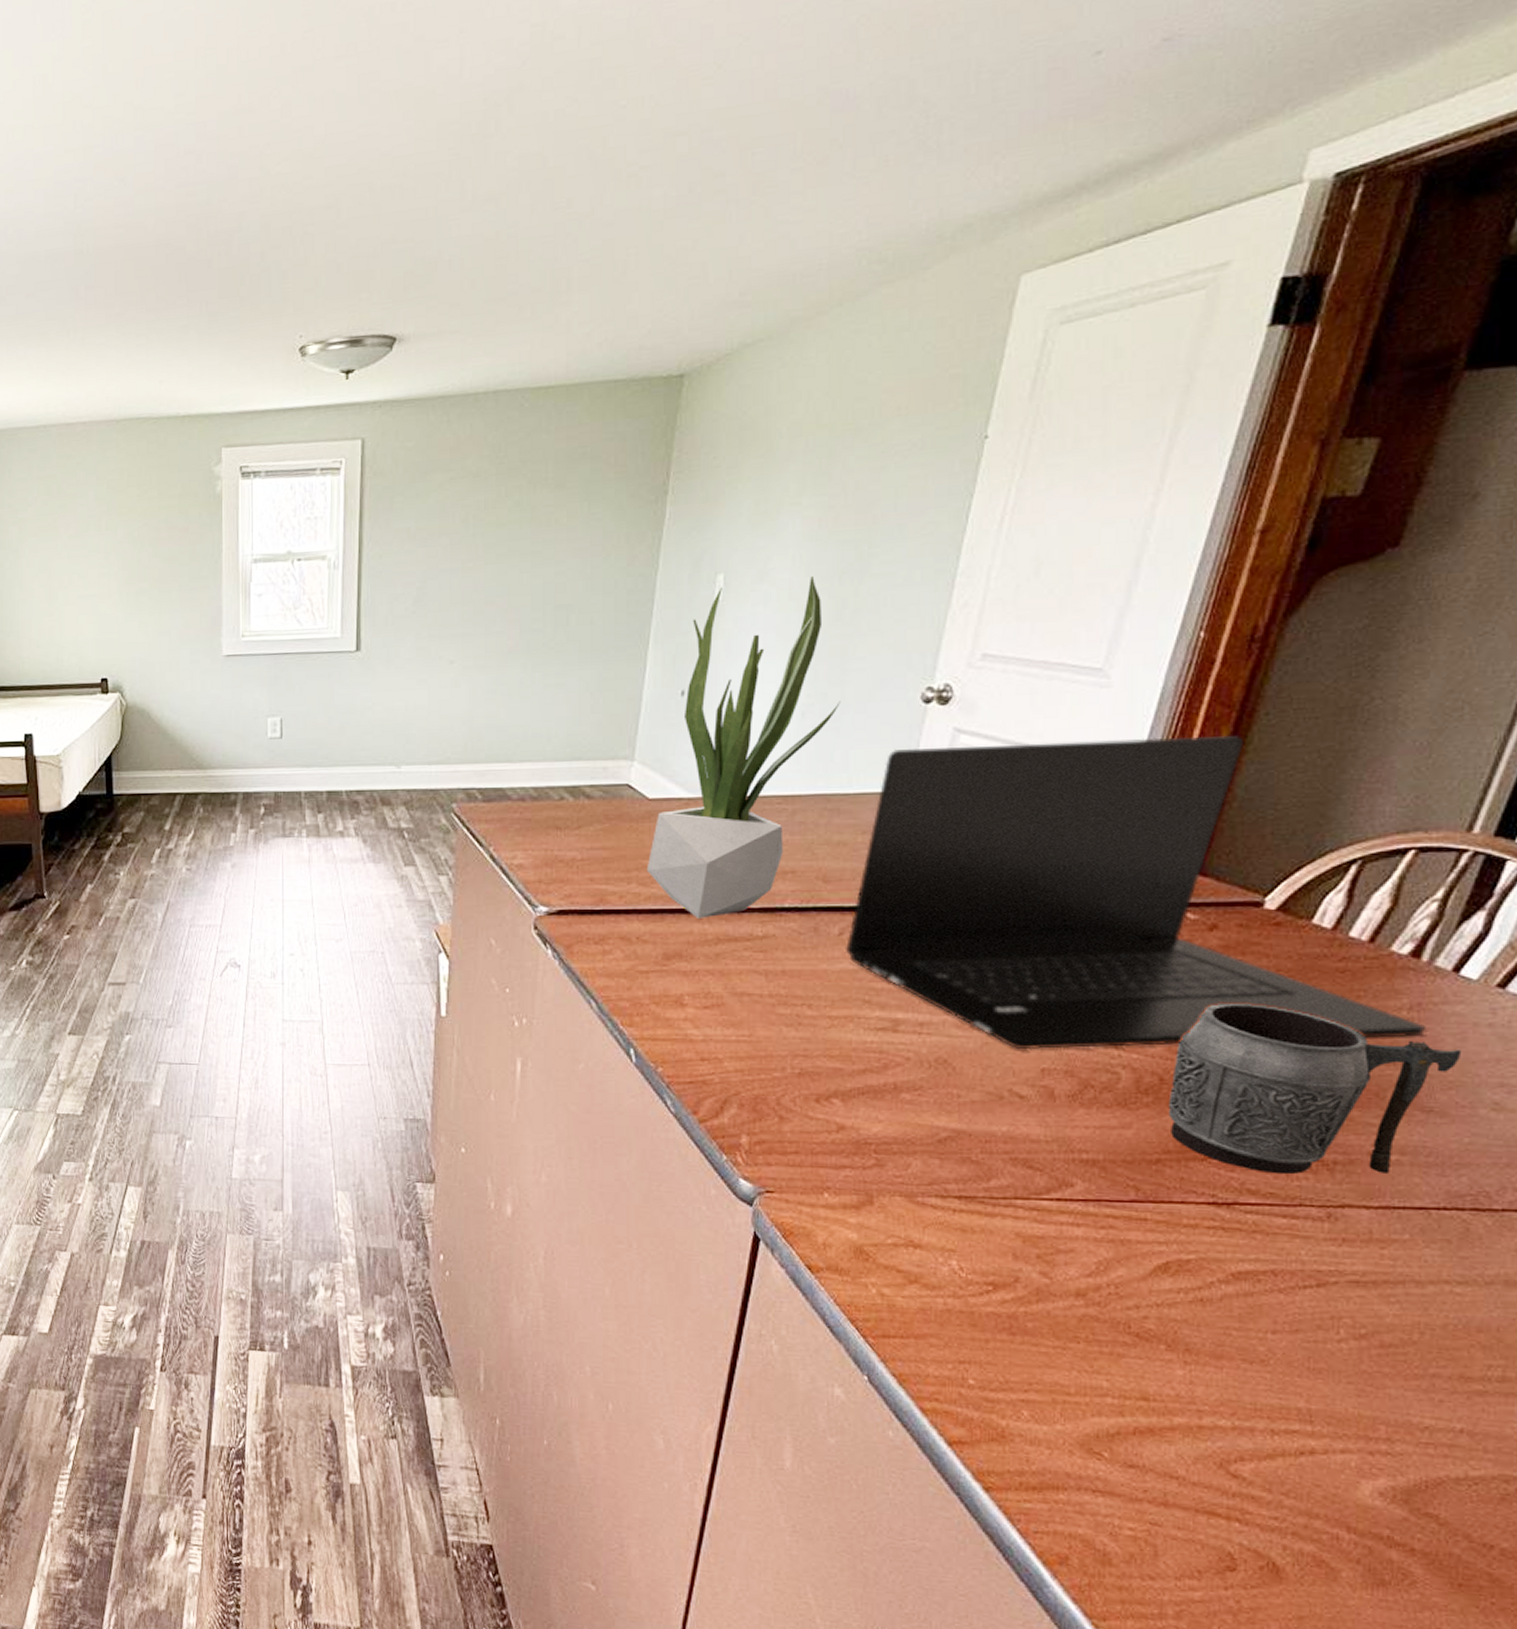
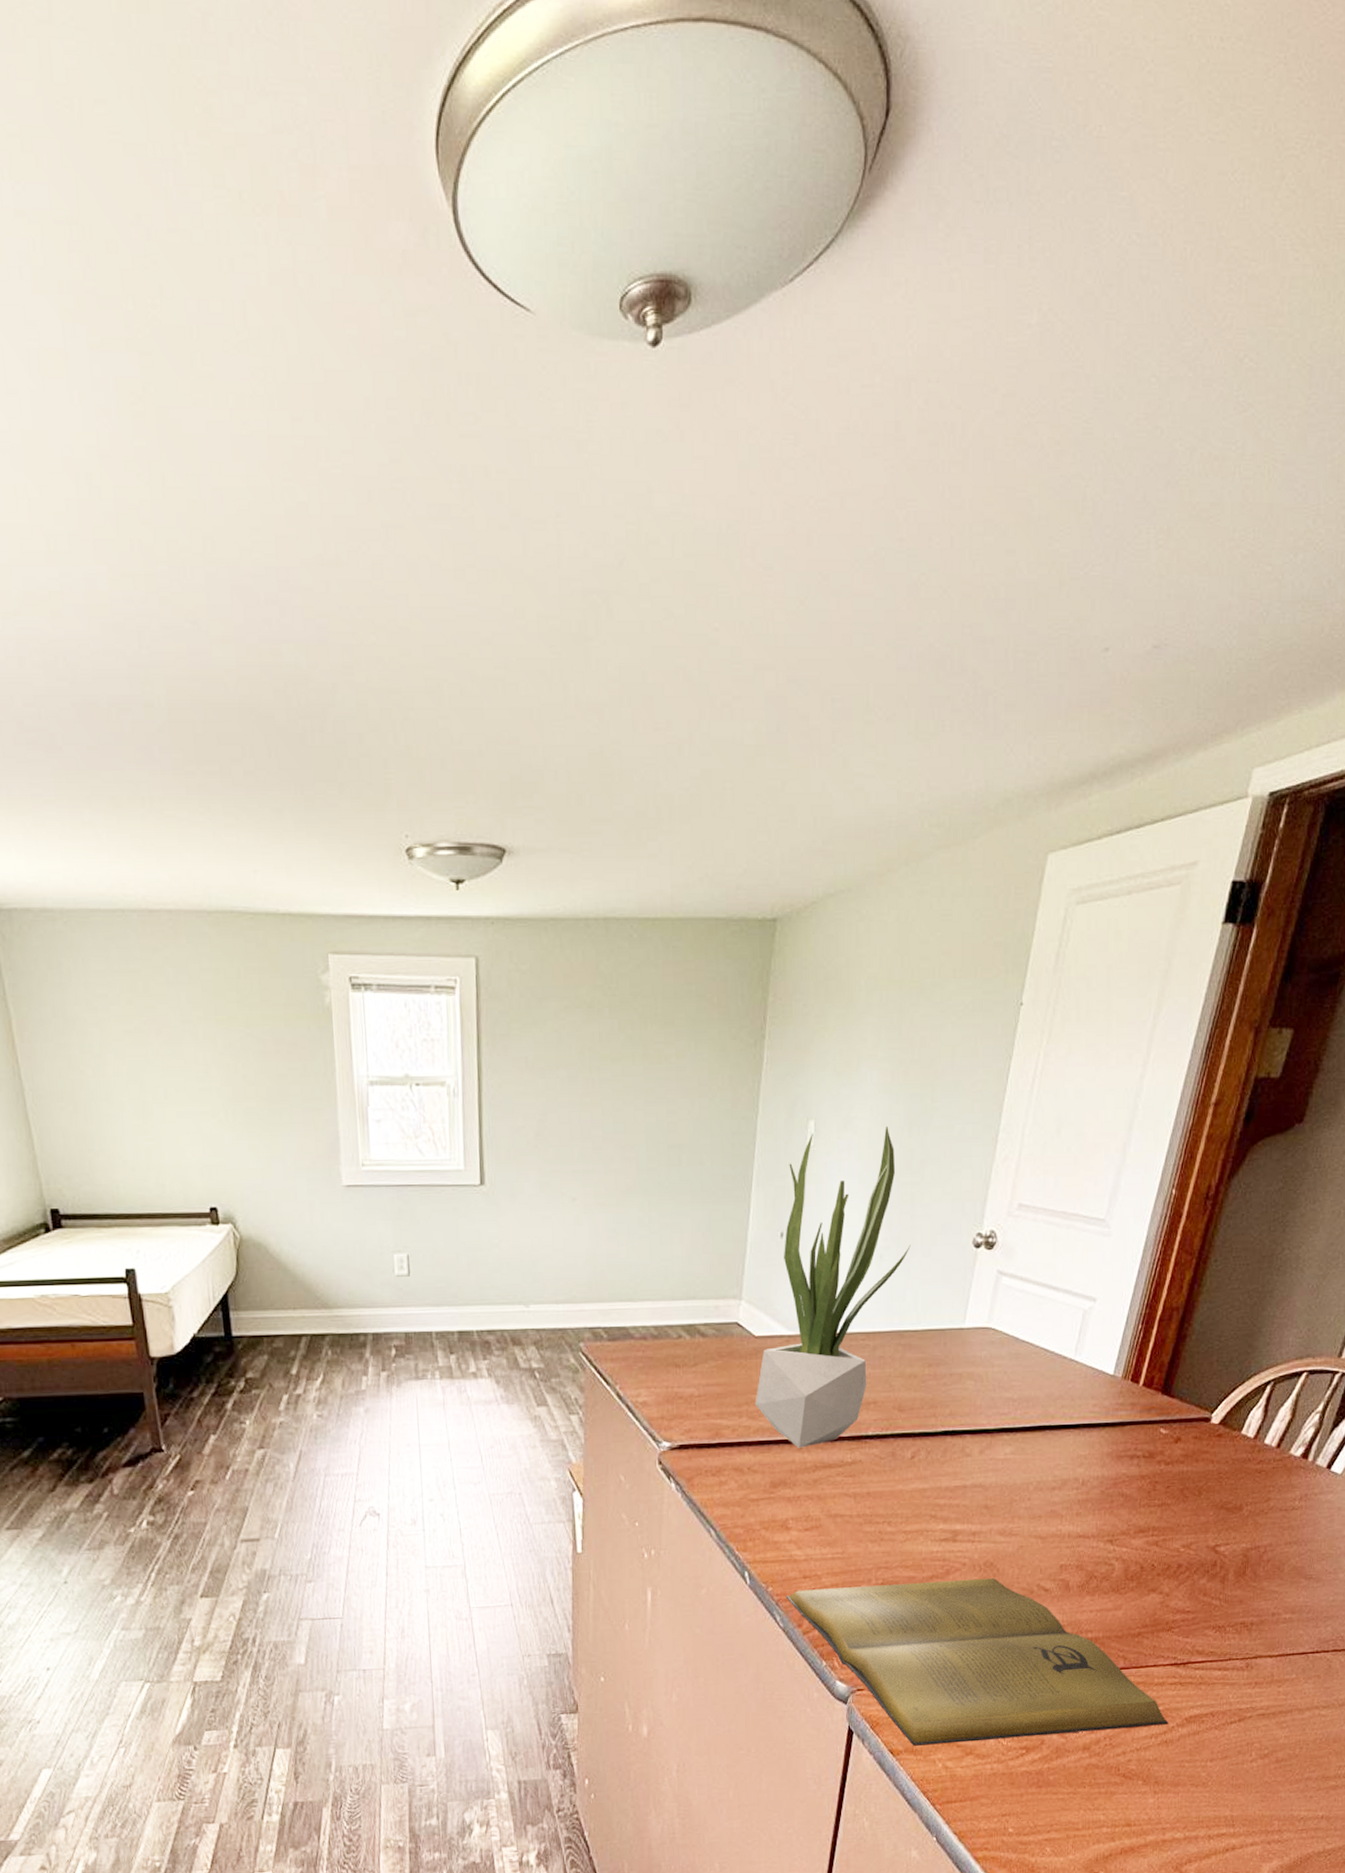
book: none [678,1073,1206,1278] -> present [785,1577,1169,1746]
laptop: present [844,736,1425,1050] -> none [916,1279,1309,1551]
mug: present [1168,1004,1462,1175] -> none [1146,1501,1331,1637]

